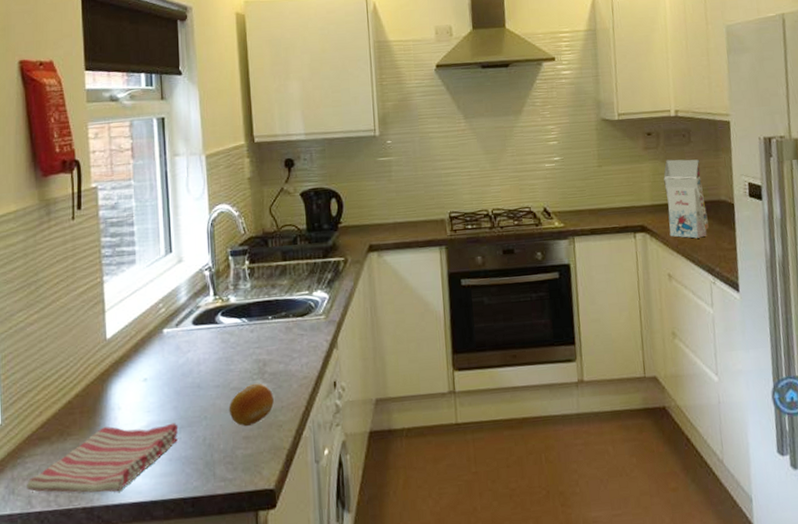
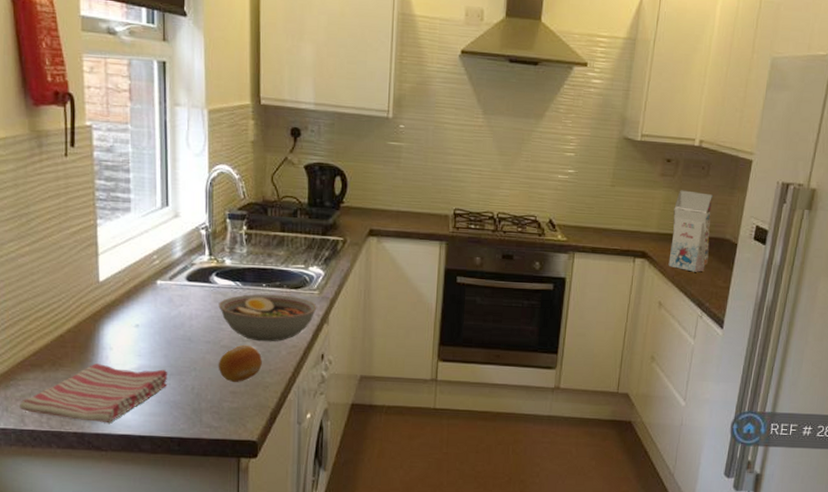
bowl: none [226,324,325,378] -> present [218,294,317,342]

